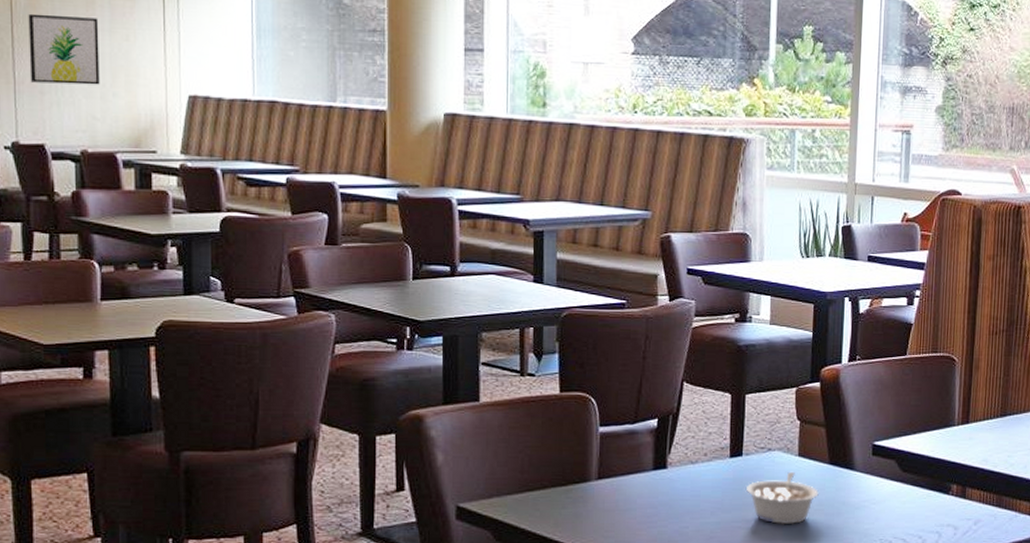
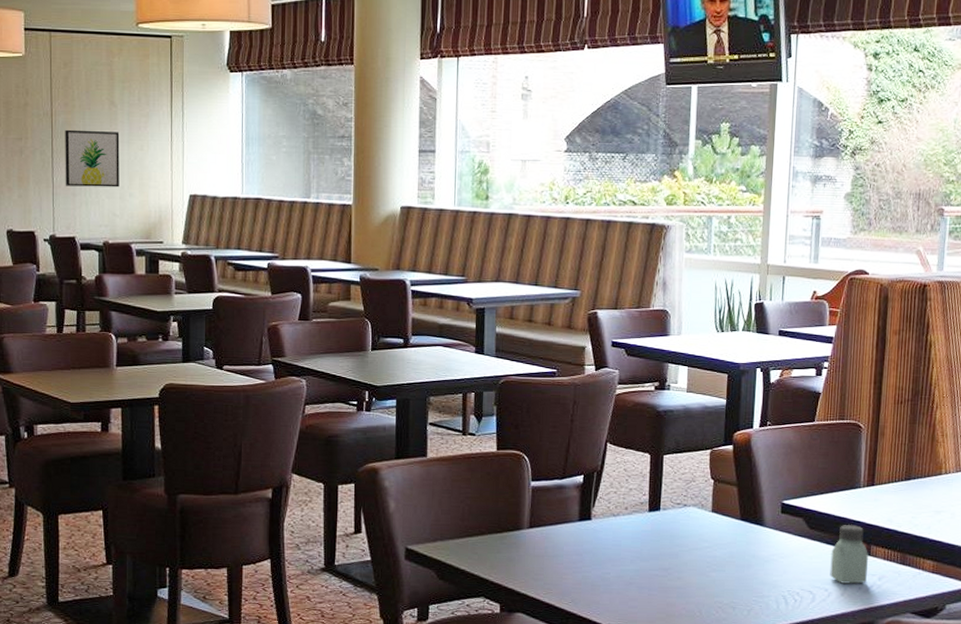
legume: present [745,472,819,525] -> none [662,526,731,575]
saltshaker: none [923,465,963,530] -> present [830,524,868,584]

